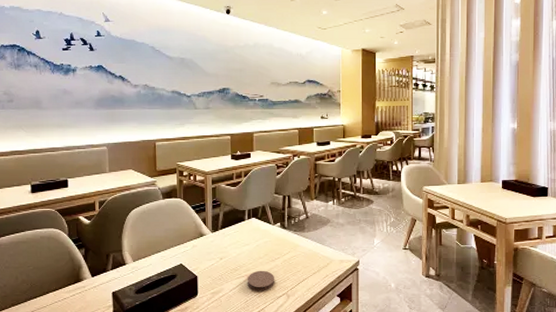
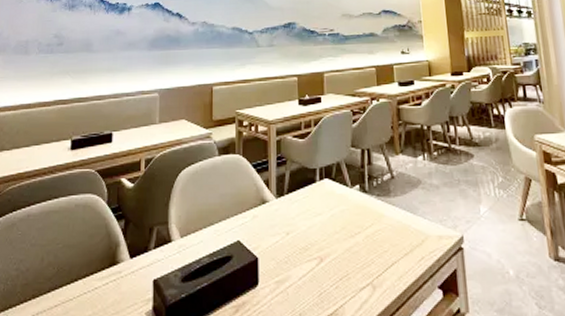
coaster: present [247,270,274,292] -> none [320,250,355,280]

